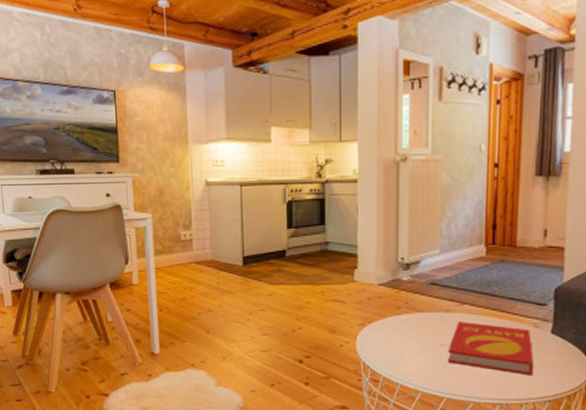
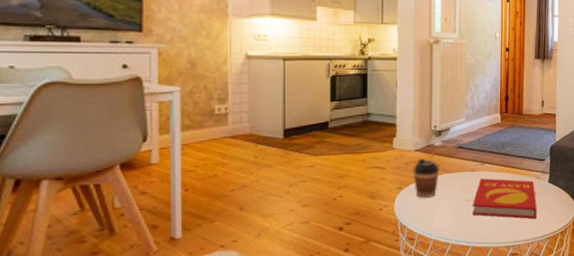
coffee cup: none [376,294,408,339] -> present [413,158,440,199]

